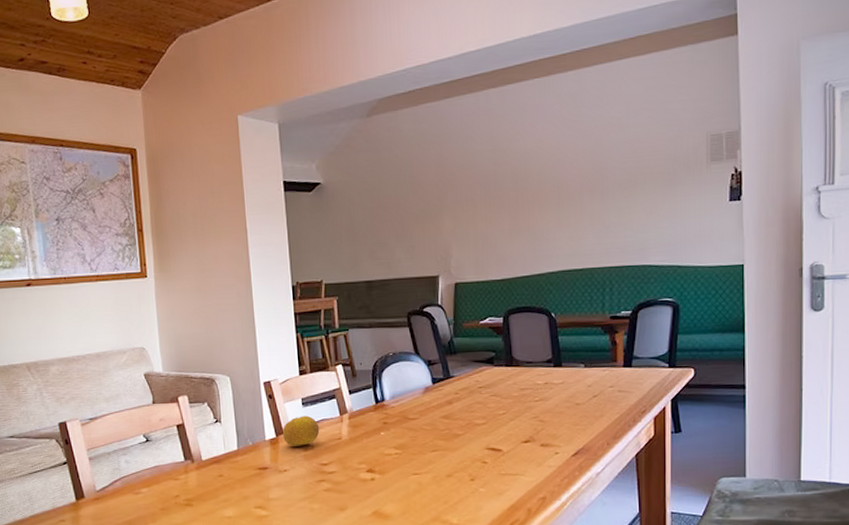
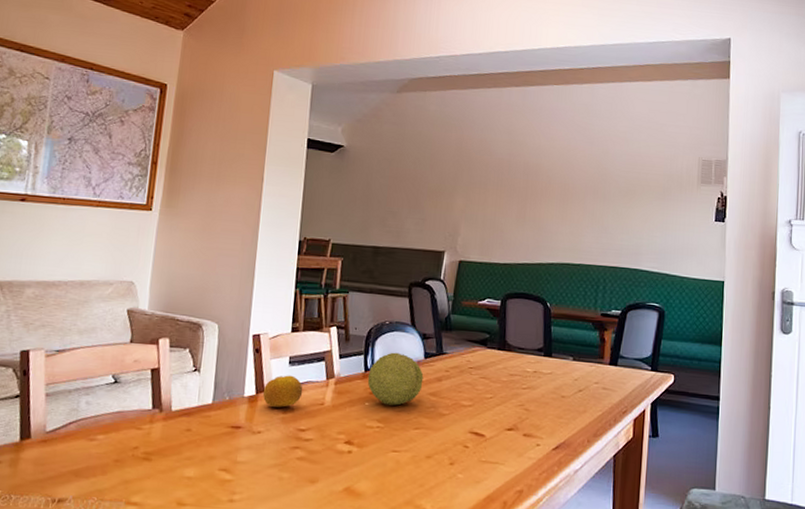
fruit: none [379,382,434,432] -> present [367,352,424,406]

